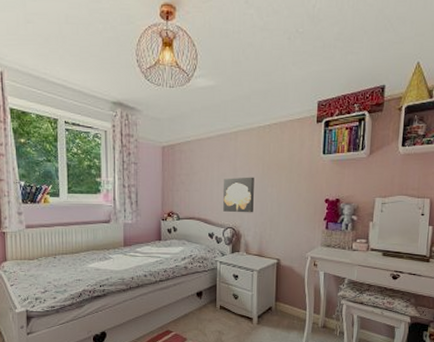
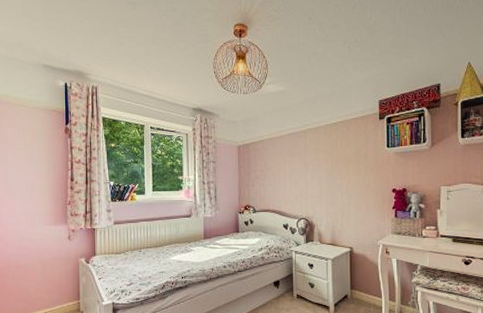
wall art: present [223,177,254,213] -> none [296,170,325,205]

